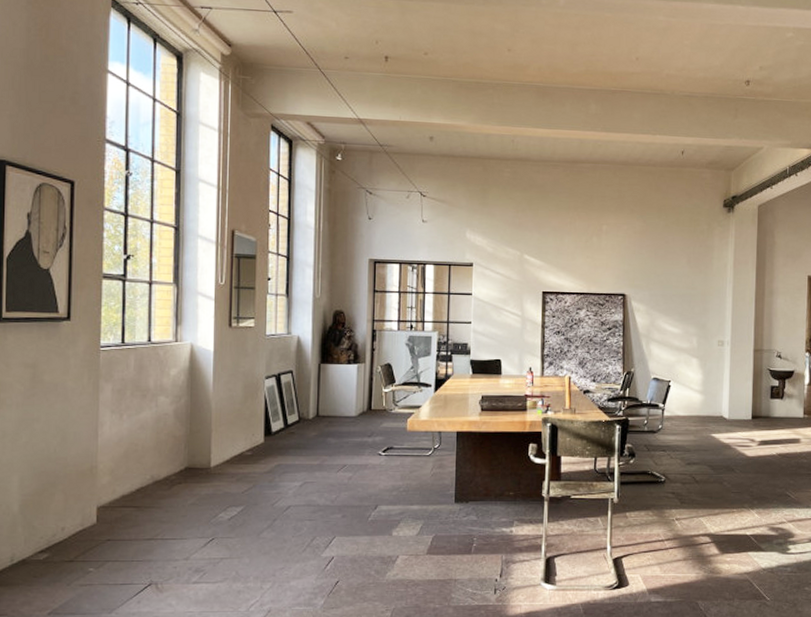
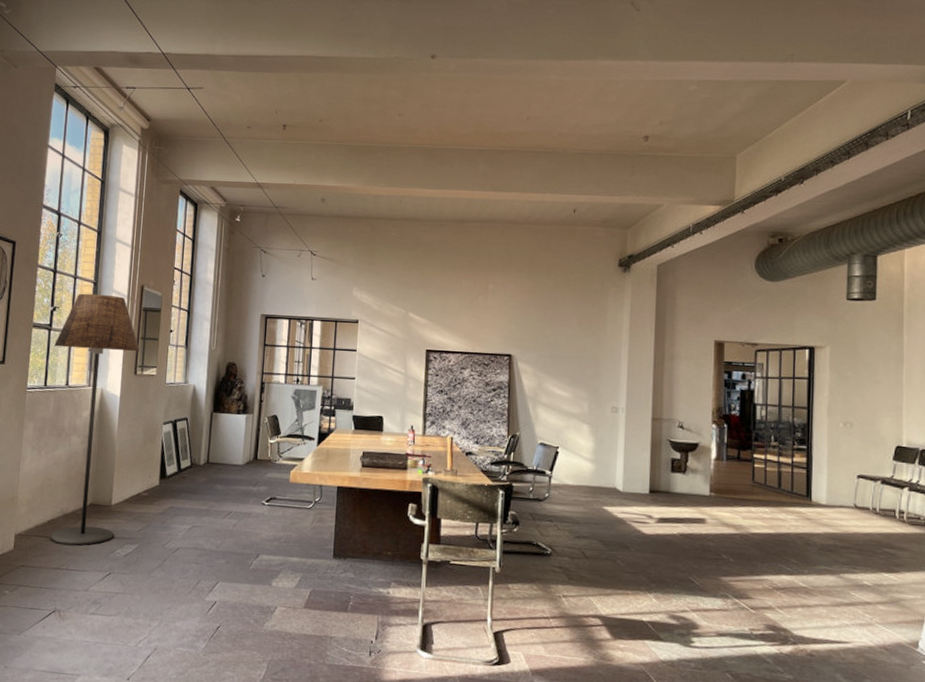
floor lamp: none [131,239,233,514] -> present [50,293,140,546]

